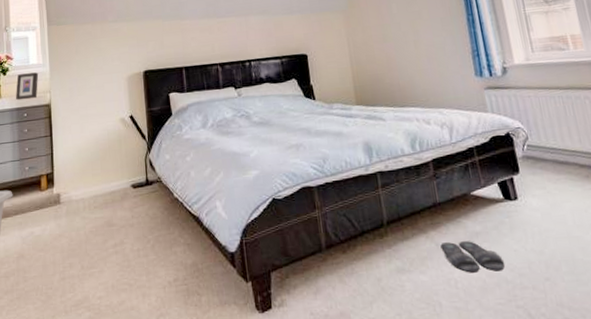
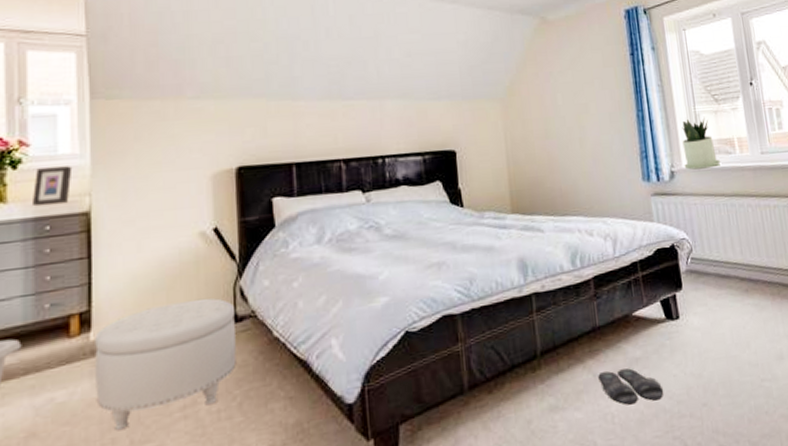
ottoman: none [56,166,149,257] -> present [95,298,237,430]
planter: none [512,18,554,66] -> present [682,117,721,170]

